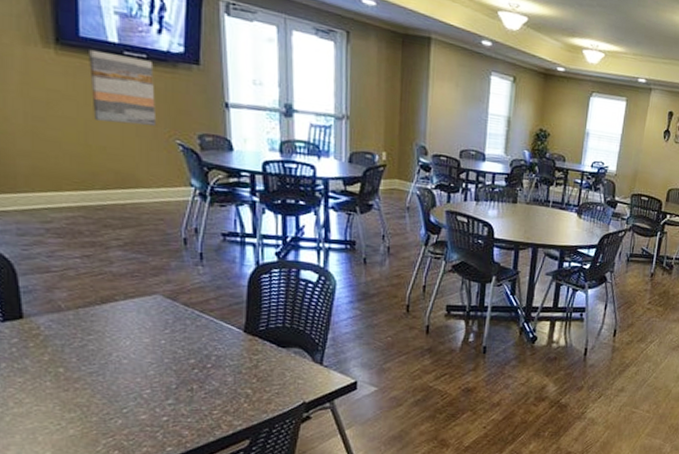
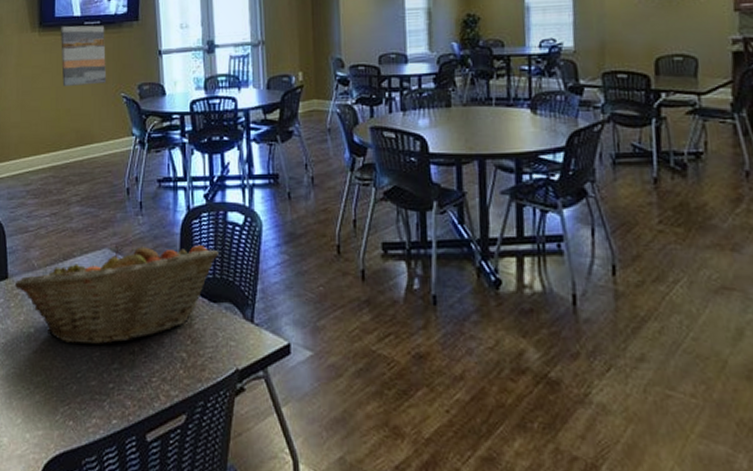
fruit basket: none [33,292,289,384] -> present [14,245,219,345]

